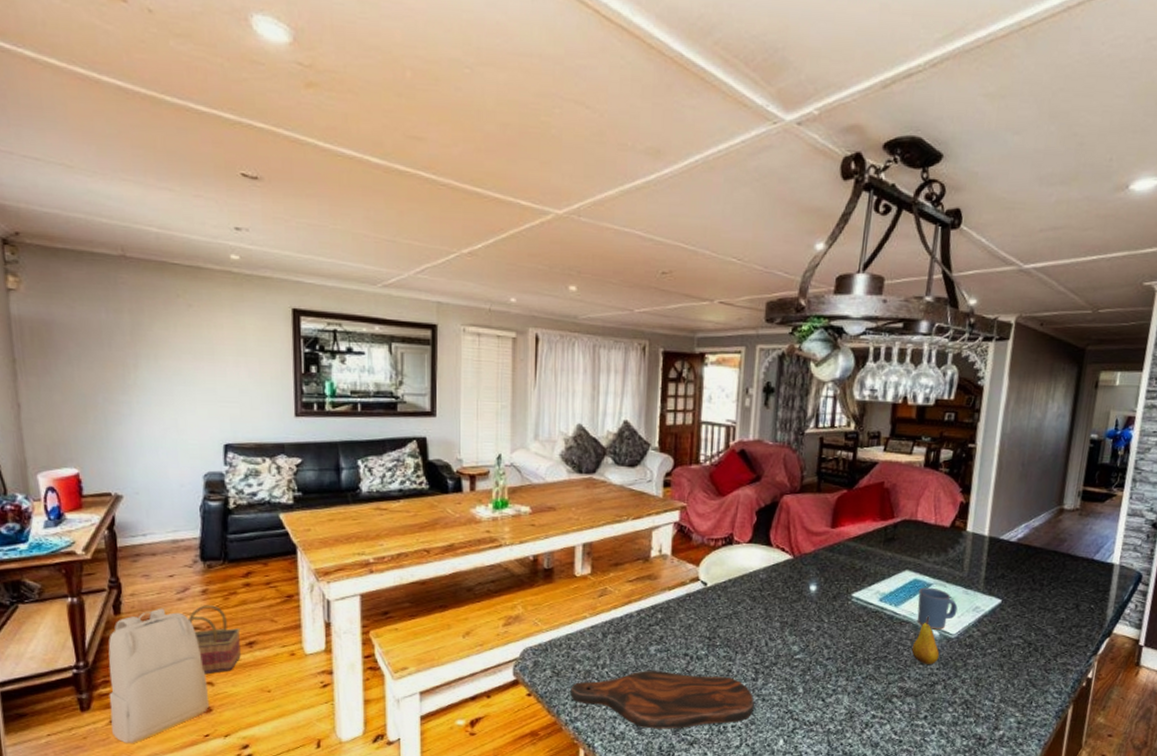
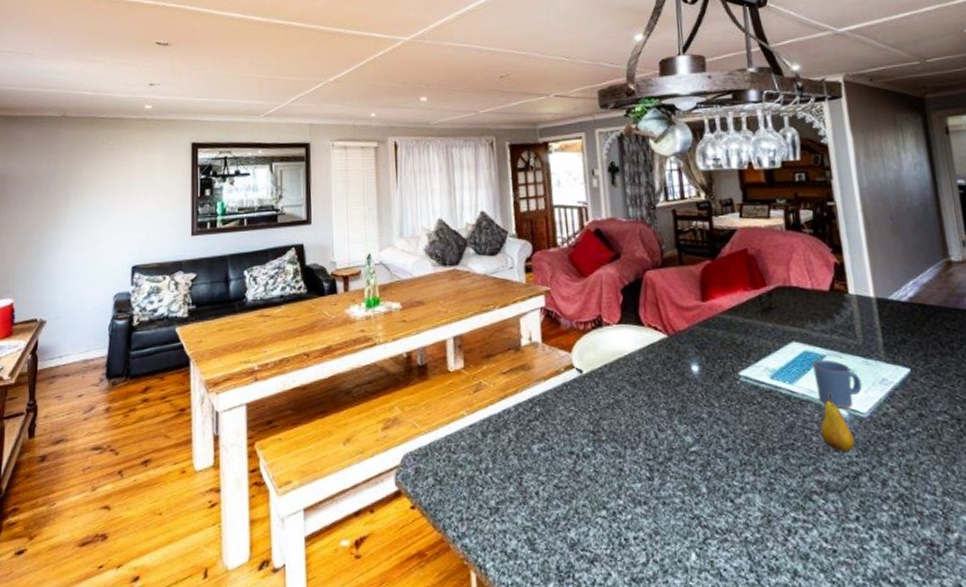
backpack: present [108,608,210,743] -> none [15,429,106,578]
basket: present [189,605,241,675] -> none [92,423,137,498]
cutting board: present [570,670,754,729] -> none [455,472,655,544]

